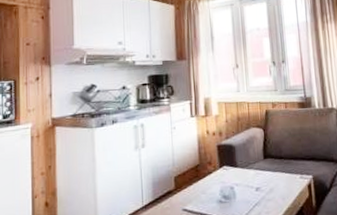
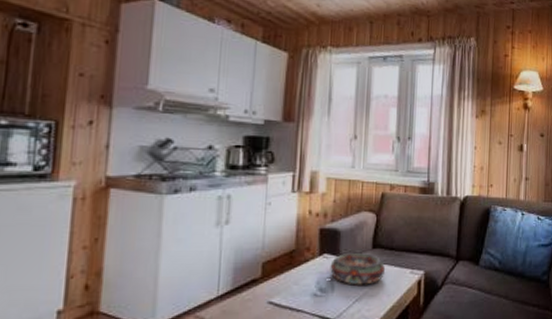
decorative bowl: none [230,163,277,192] -> present [330,253,385,285]

